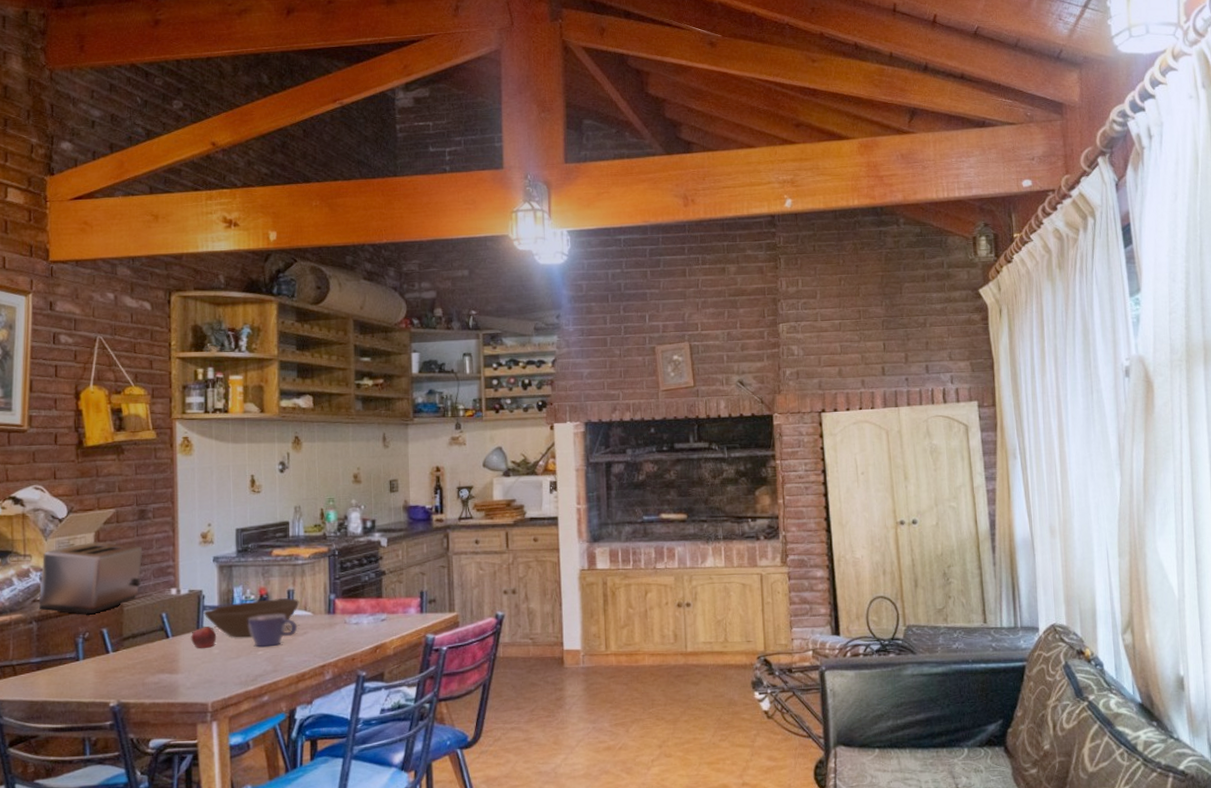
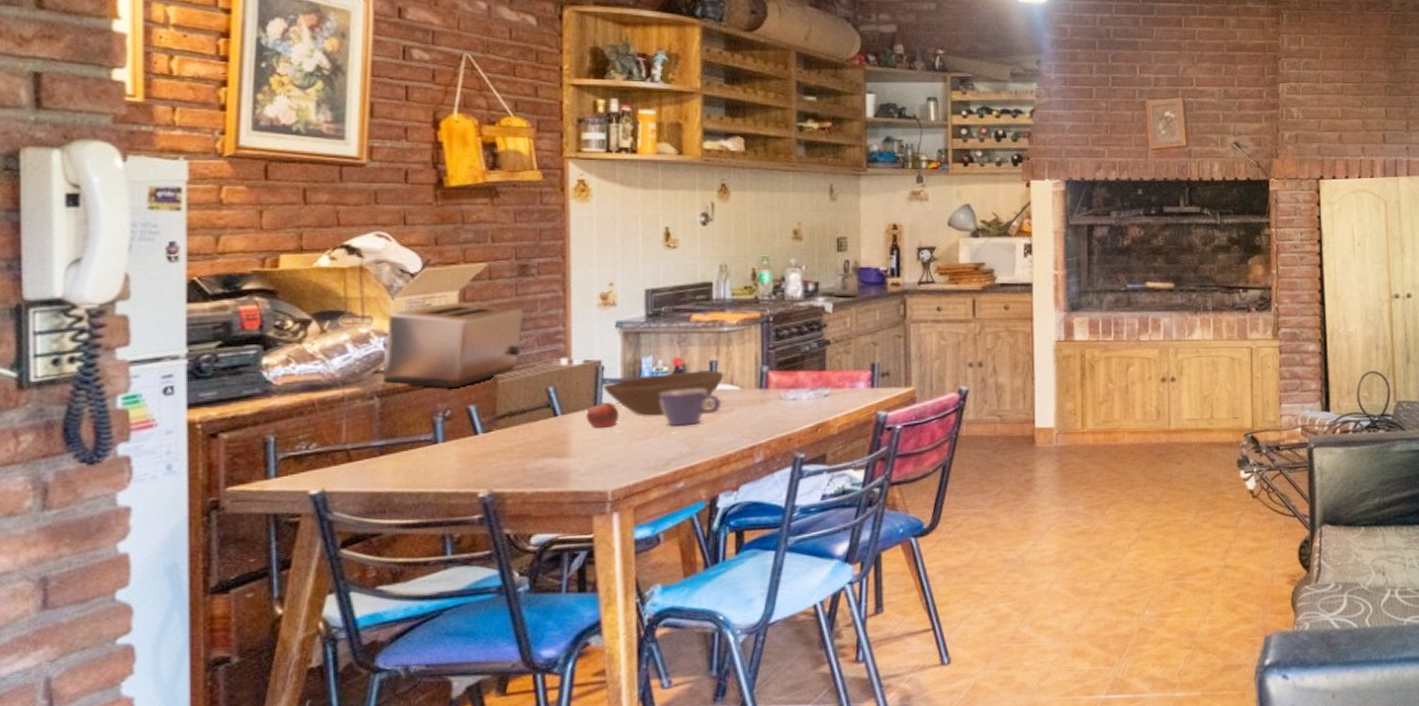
kettle: none [387,498,409,534] -> present [833,259,859,299]

